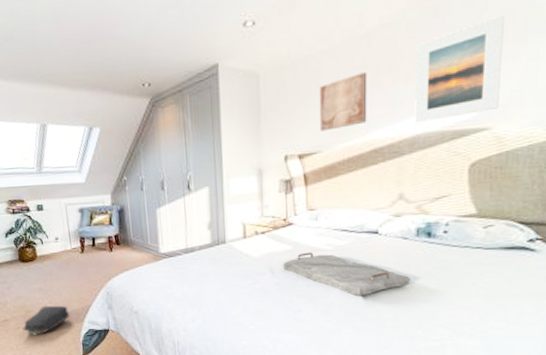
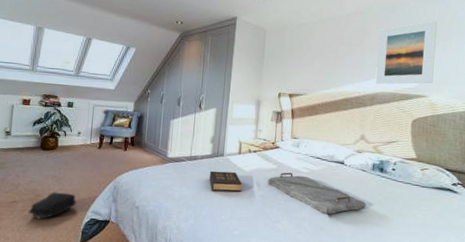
hardback book: none [212,260,252,285] -> present [209,170,242,192]
wall art: present [319,71,367,131] -> none [307,41,344,80]

